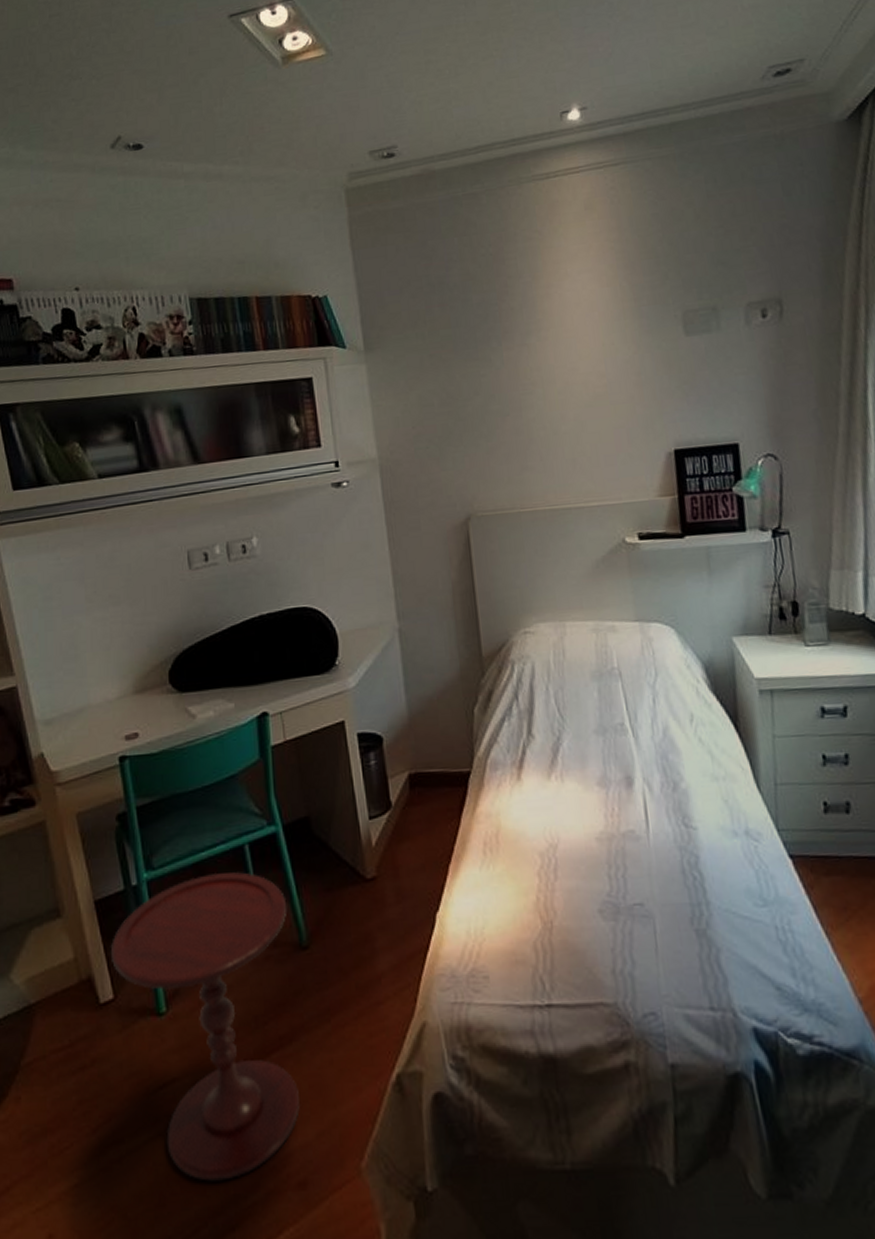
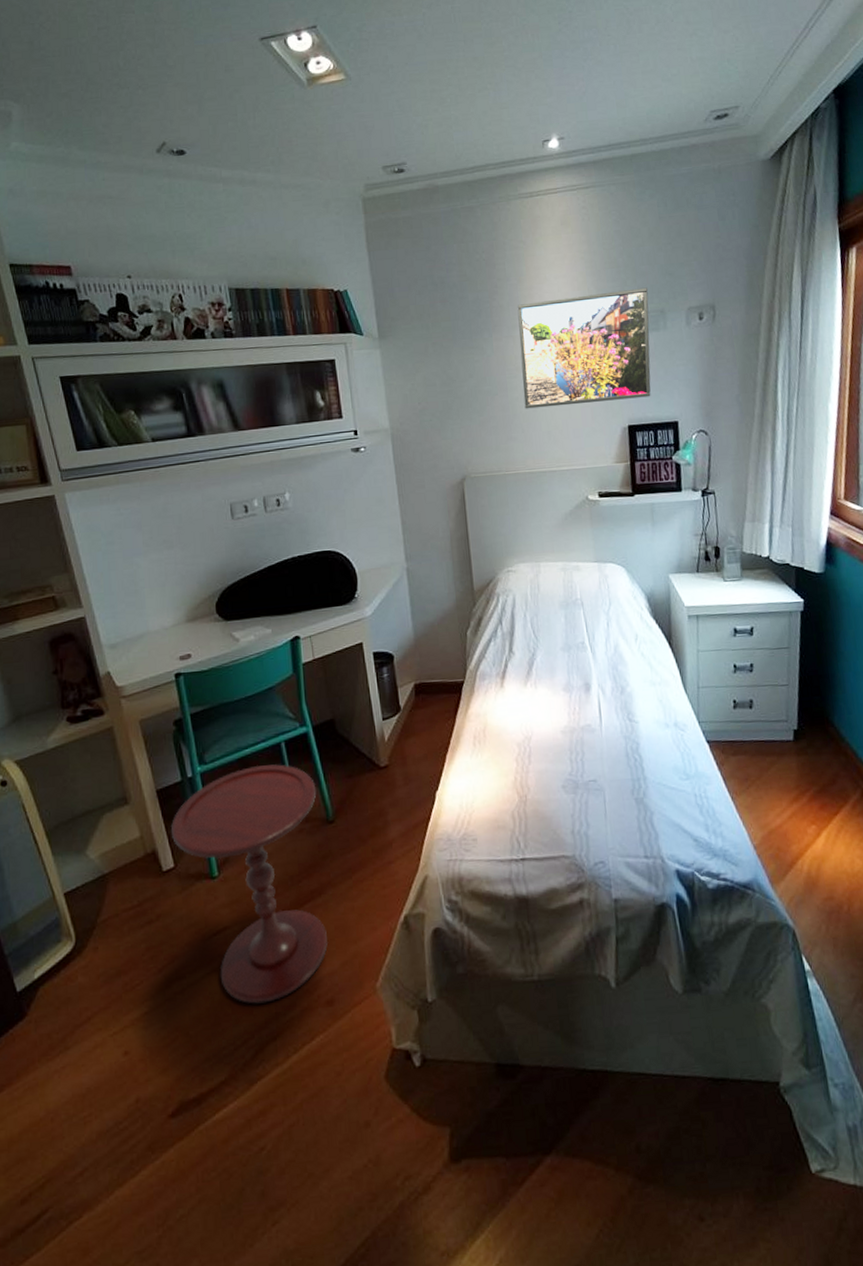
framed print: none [532,280,703,432] -> present [517,287,651,409]

